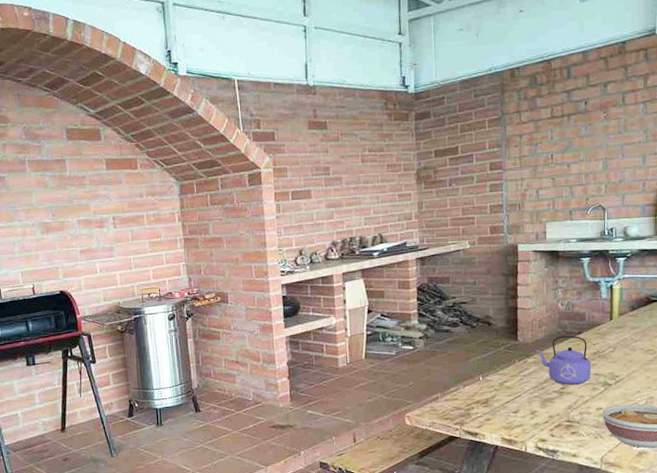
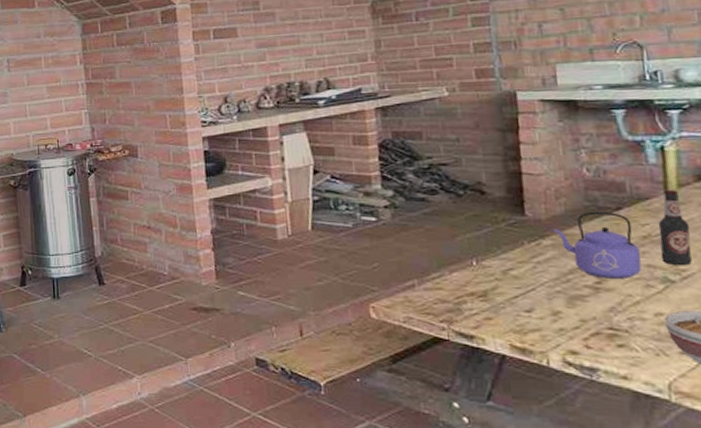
bottle: none [604,317,624,373] -> present [658,189,693,266]

